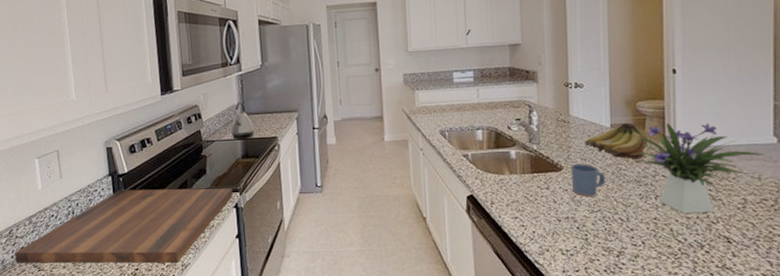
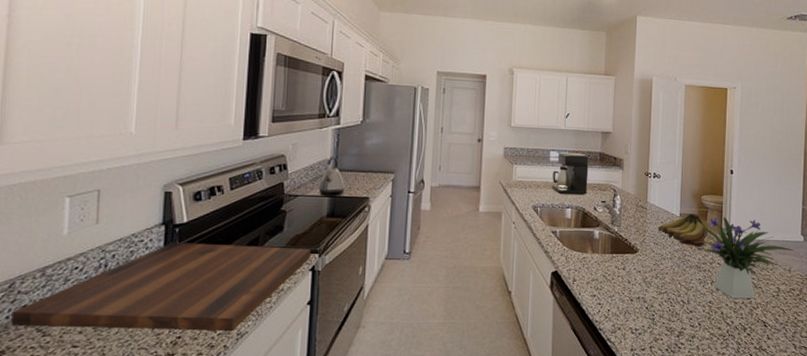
coffee maker: none [458,70,499,116] -> present [552,152,589,194]
mug: present [571,163,605,197] -> none [644,247,672,279]

